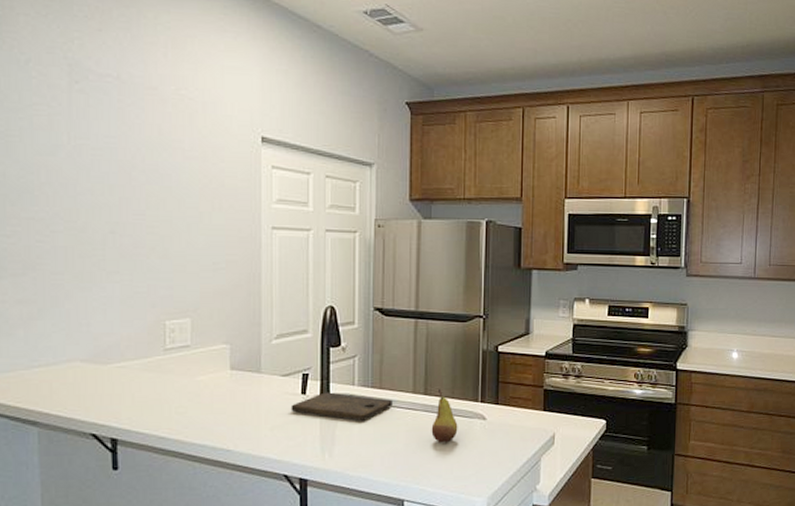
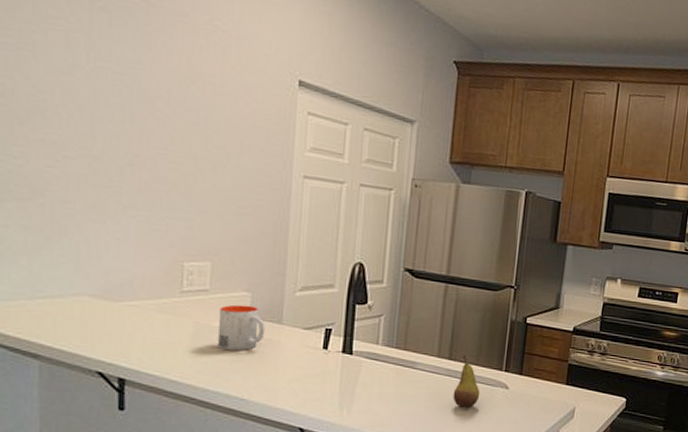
mug: none [200,357,245,403] -> present [217,304,265,351]
cutting board: present [291,392,392,421] -> none [311,349,416,381]

